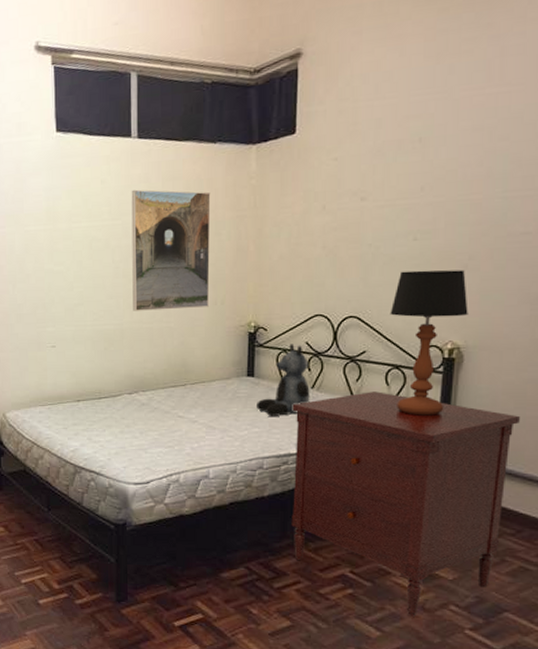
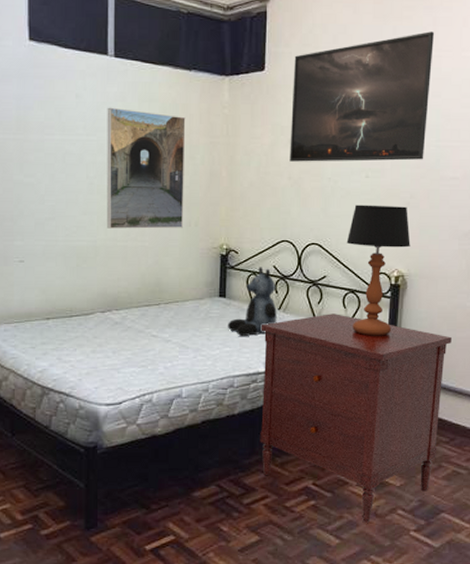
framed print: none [324,64,503,230] -> present [290,31,435,162]

